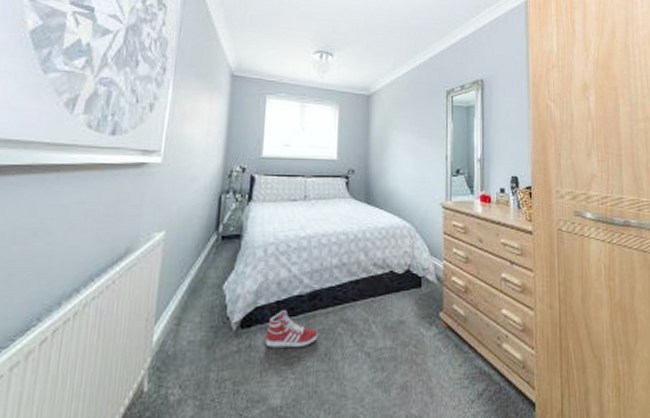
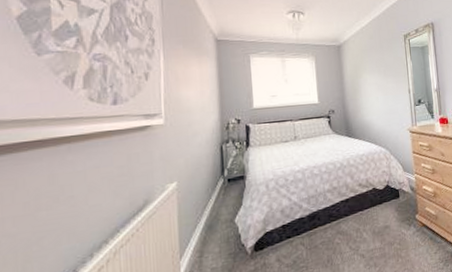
sneaker: present [265,310,319,348] -> none [276,232,321,263]

